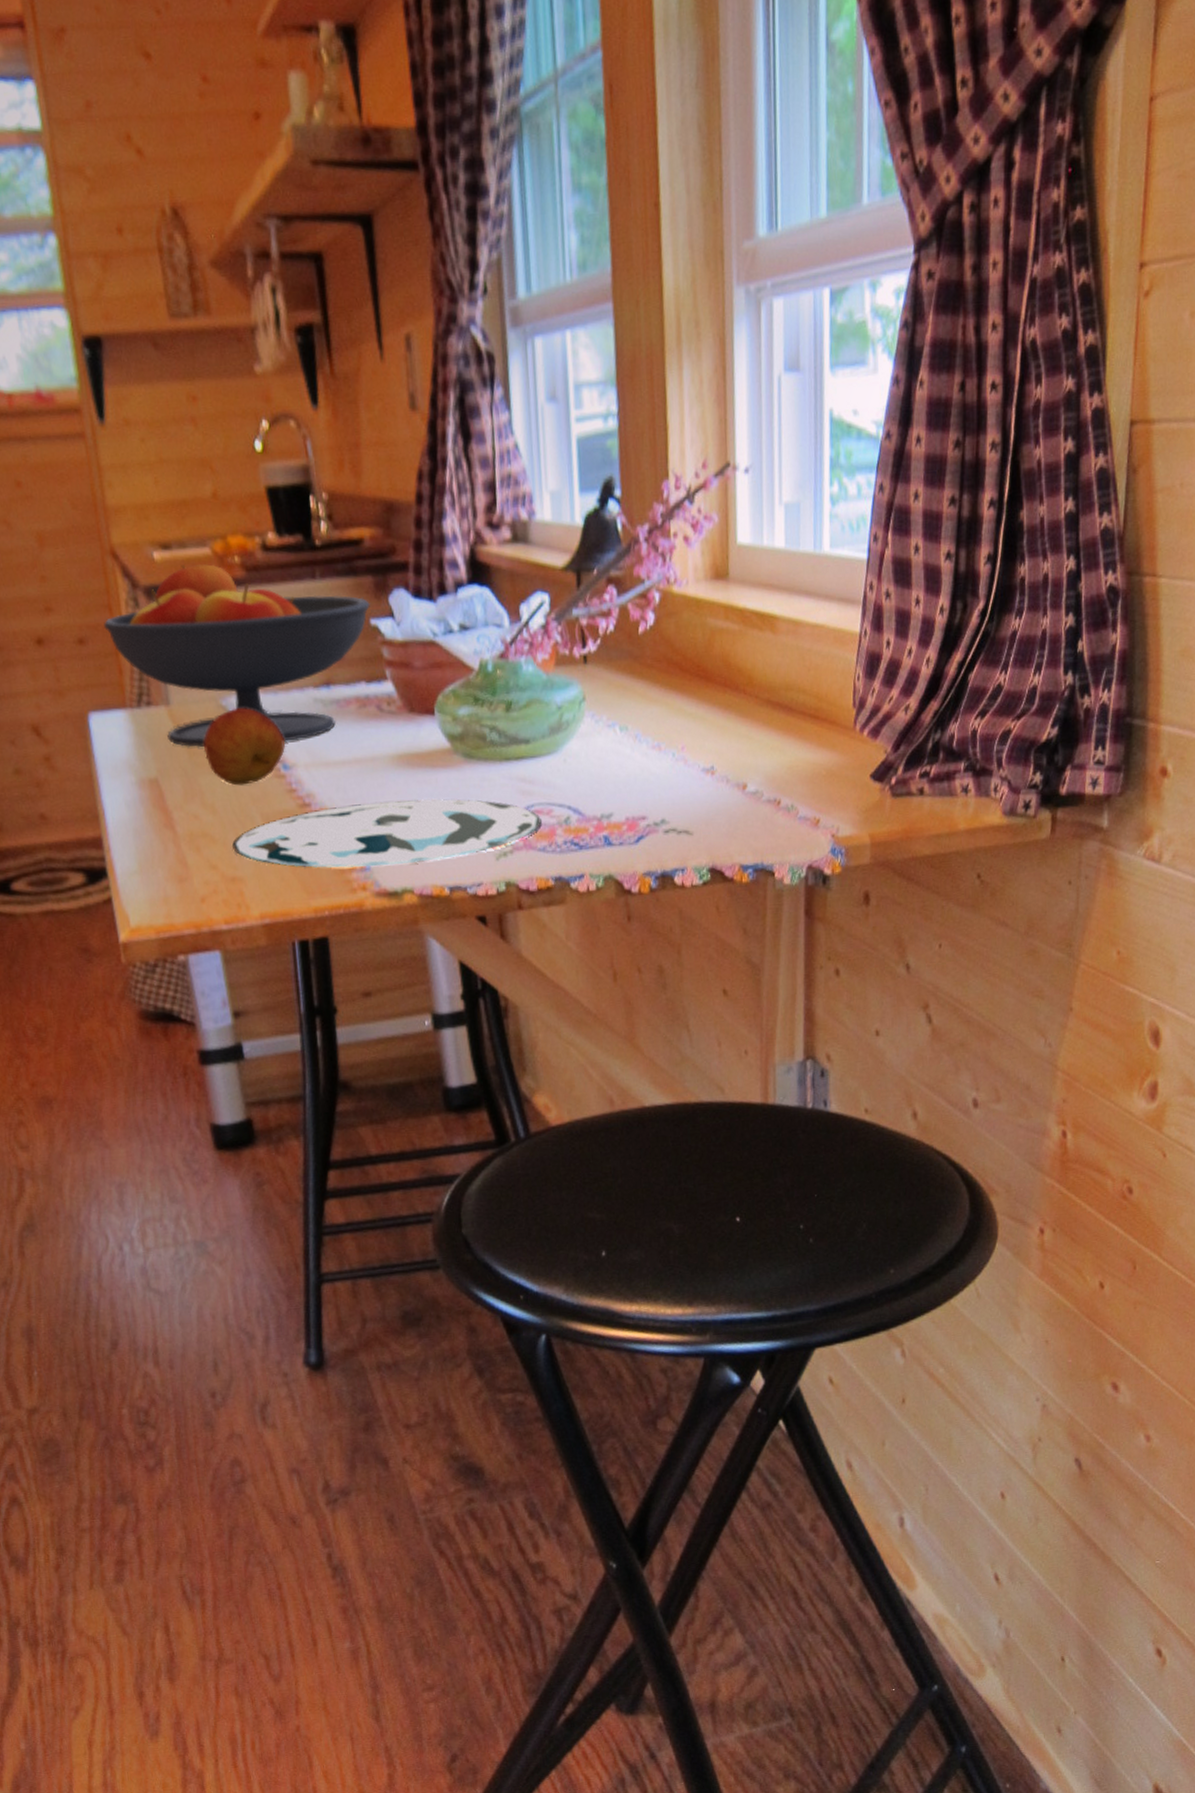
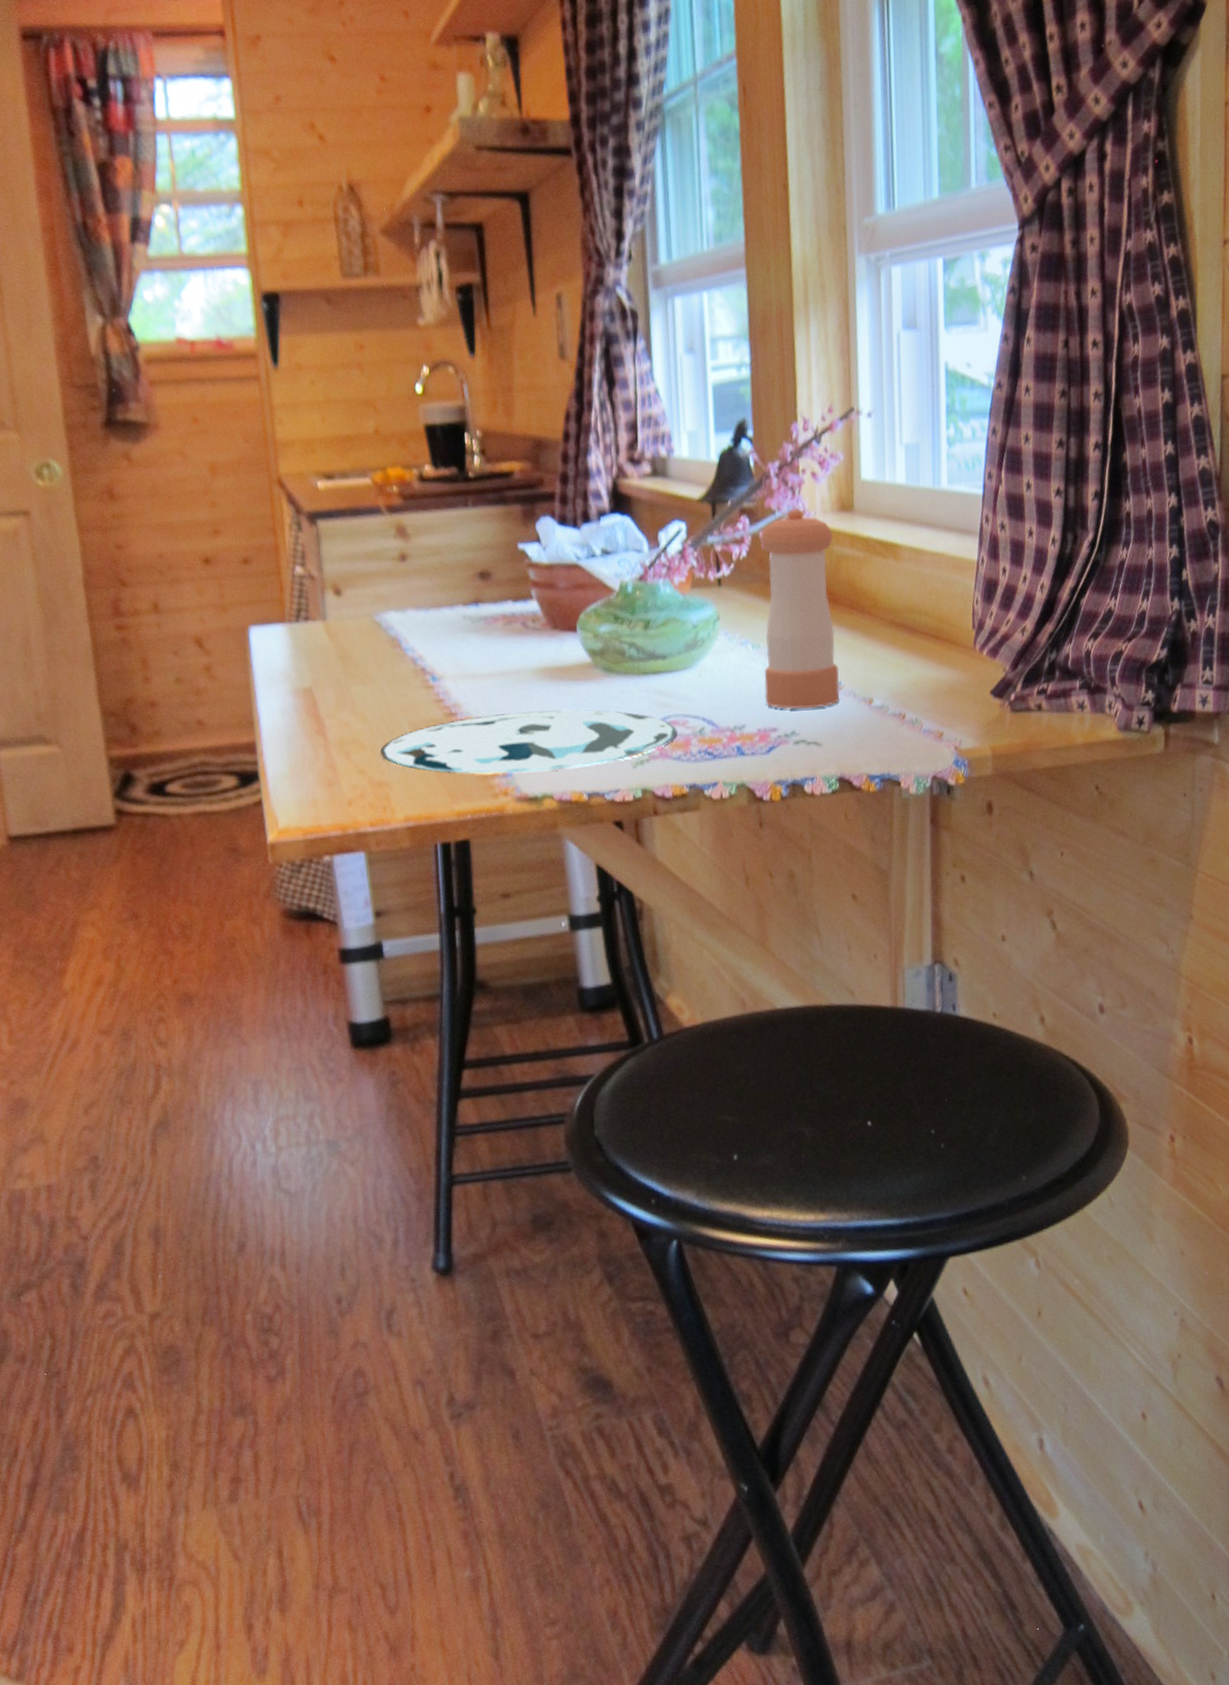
fruit bowl: present [104,563,371,748] -> none [268,492,519,660]
fruit: present [203,708,285,786] -> none [357,623,434,696]
pepper shaker: none [628,577,712,796] -> present [760,509,840,709]

